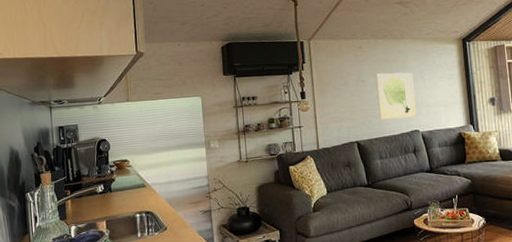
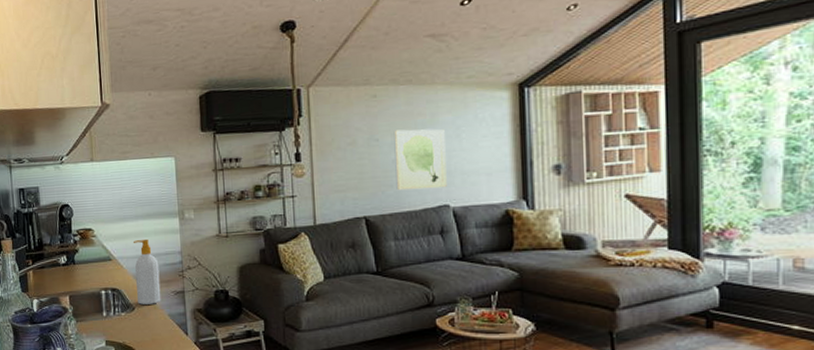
soap bottle: none [166,166,191,224] -> present [134,239,161,305]

